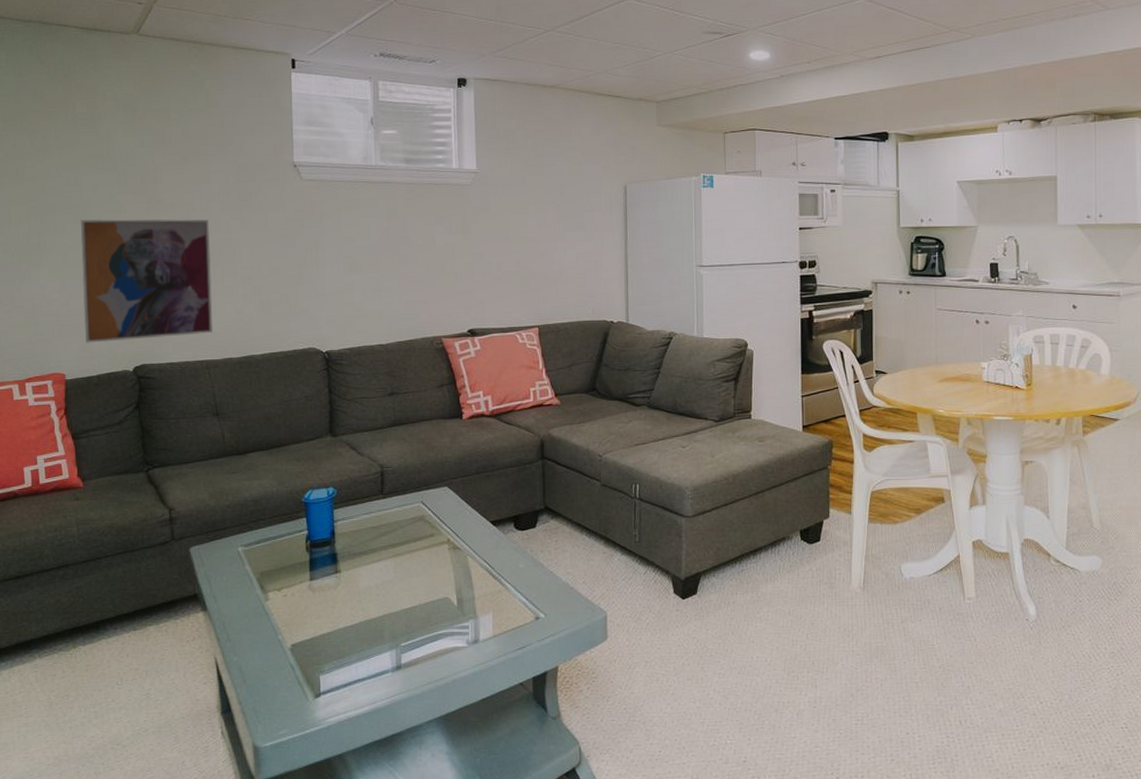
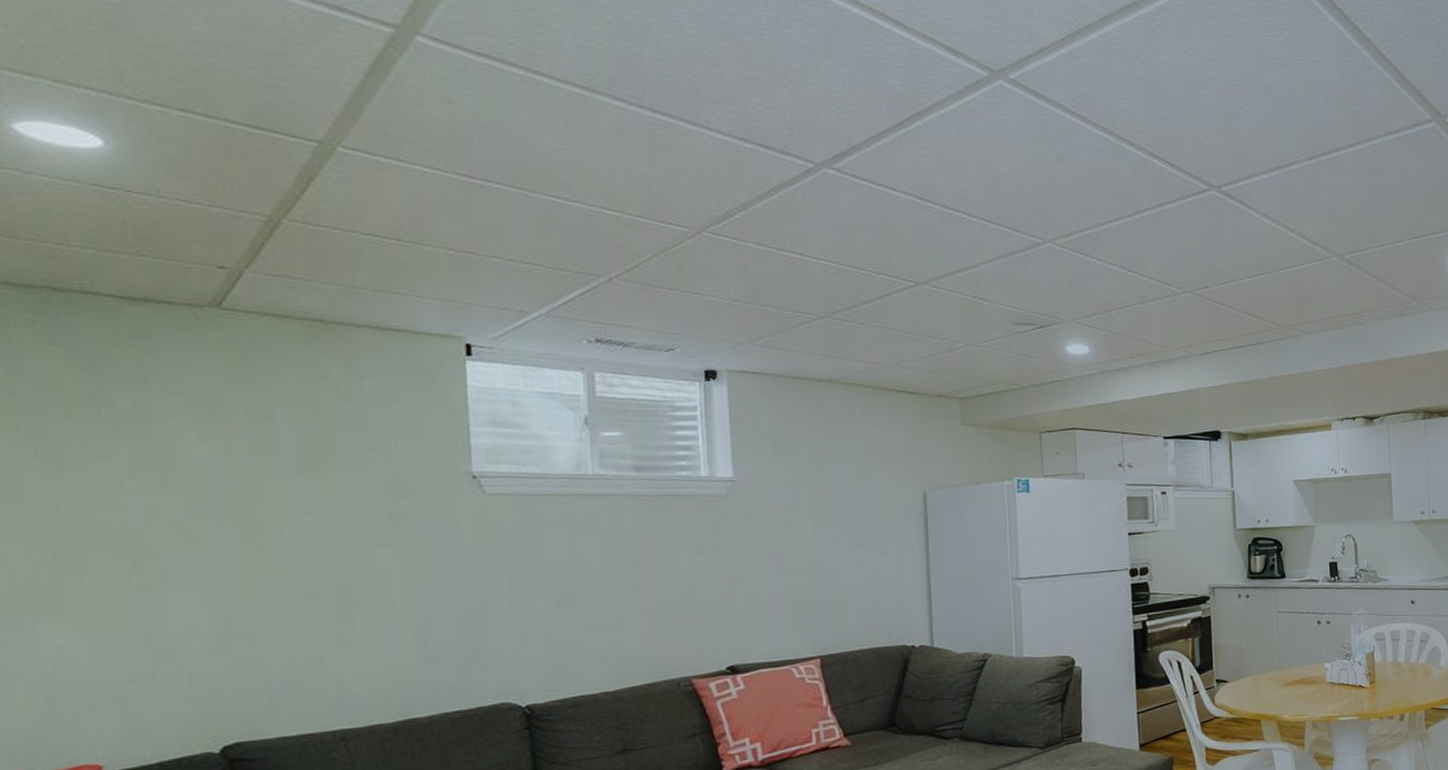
wall art: present [81,219,213,343] -> none [126,548,352,721]

